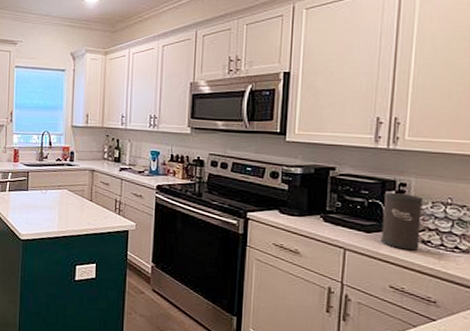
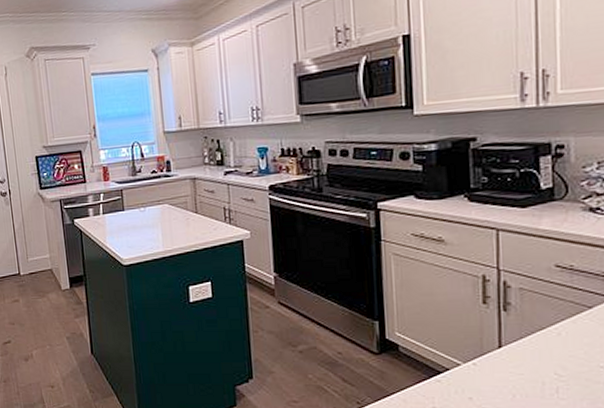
speaker: present [381,193,424,251] -> none [538,156,587,222]

